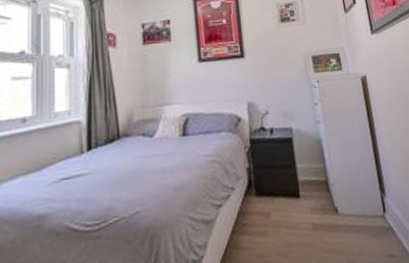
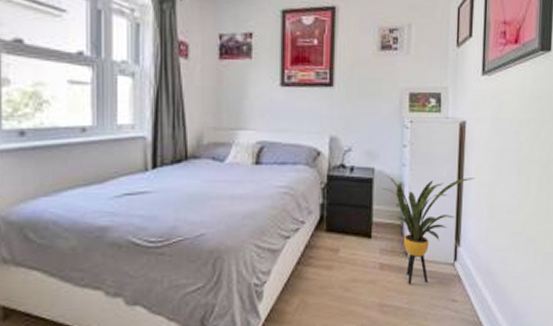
house plant: none [302,127,386,244] -> present [381,175,475,285]

